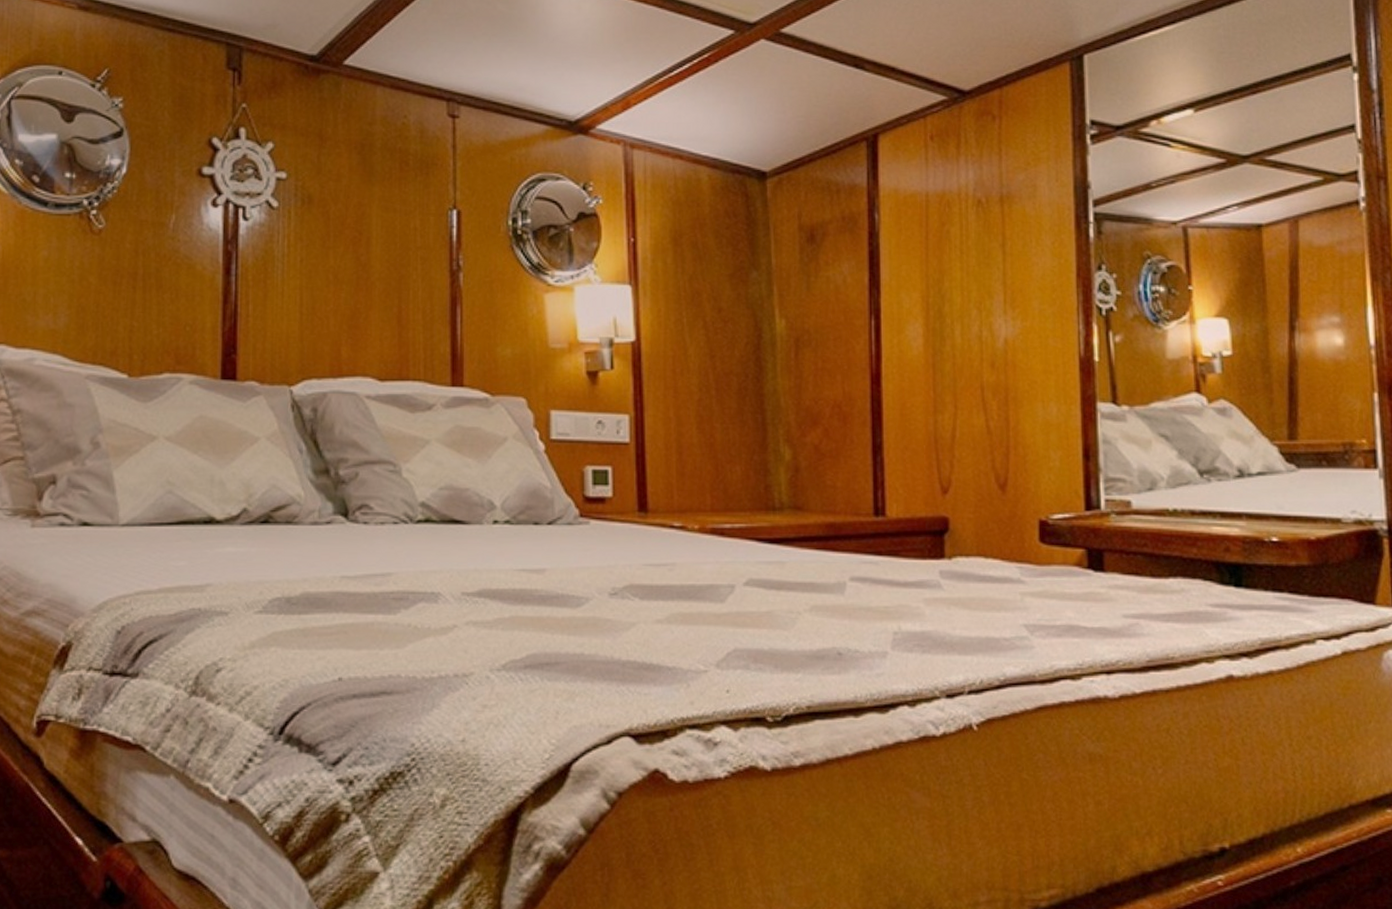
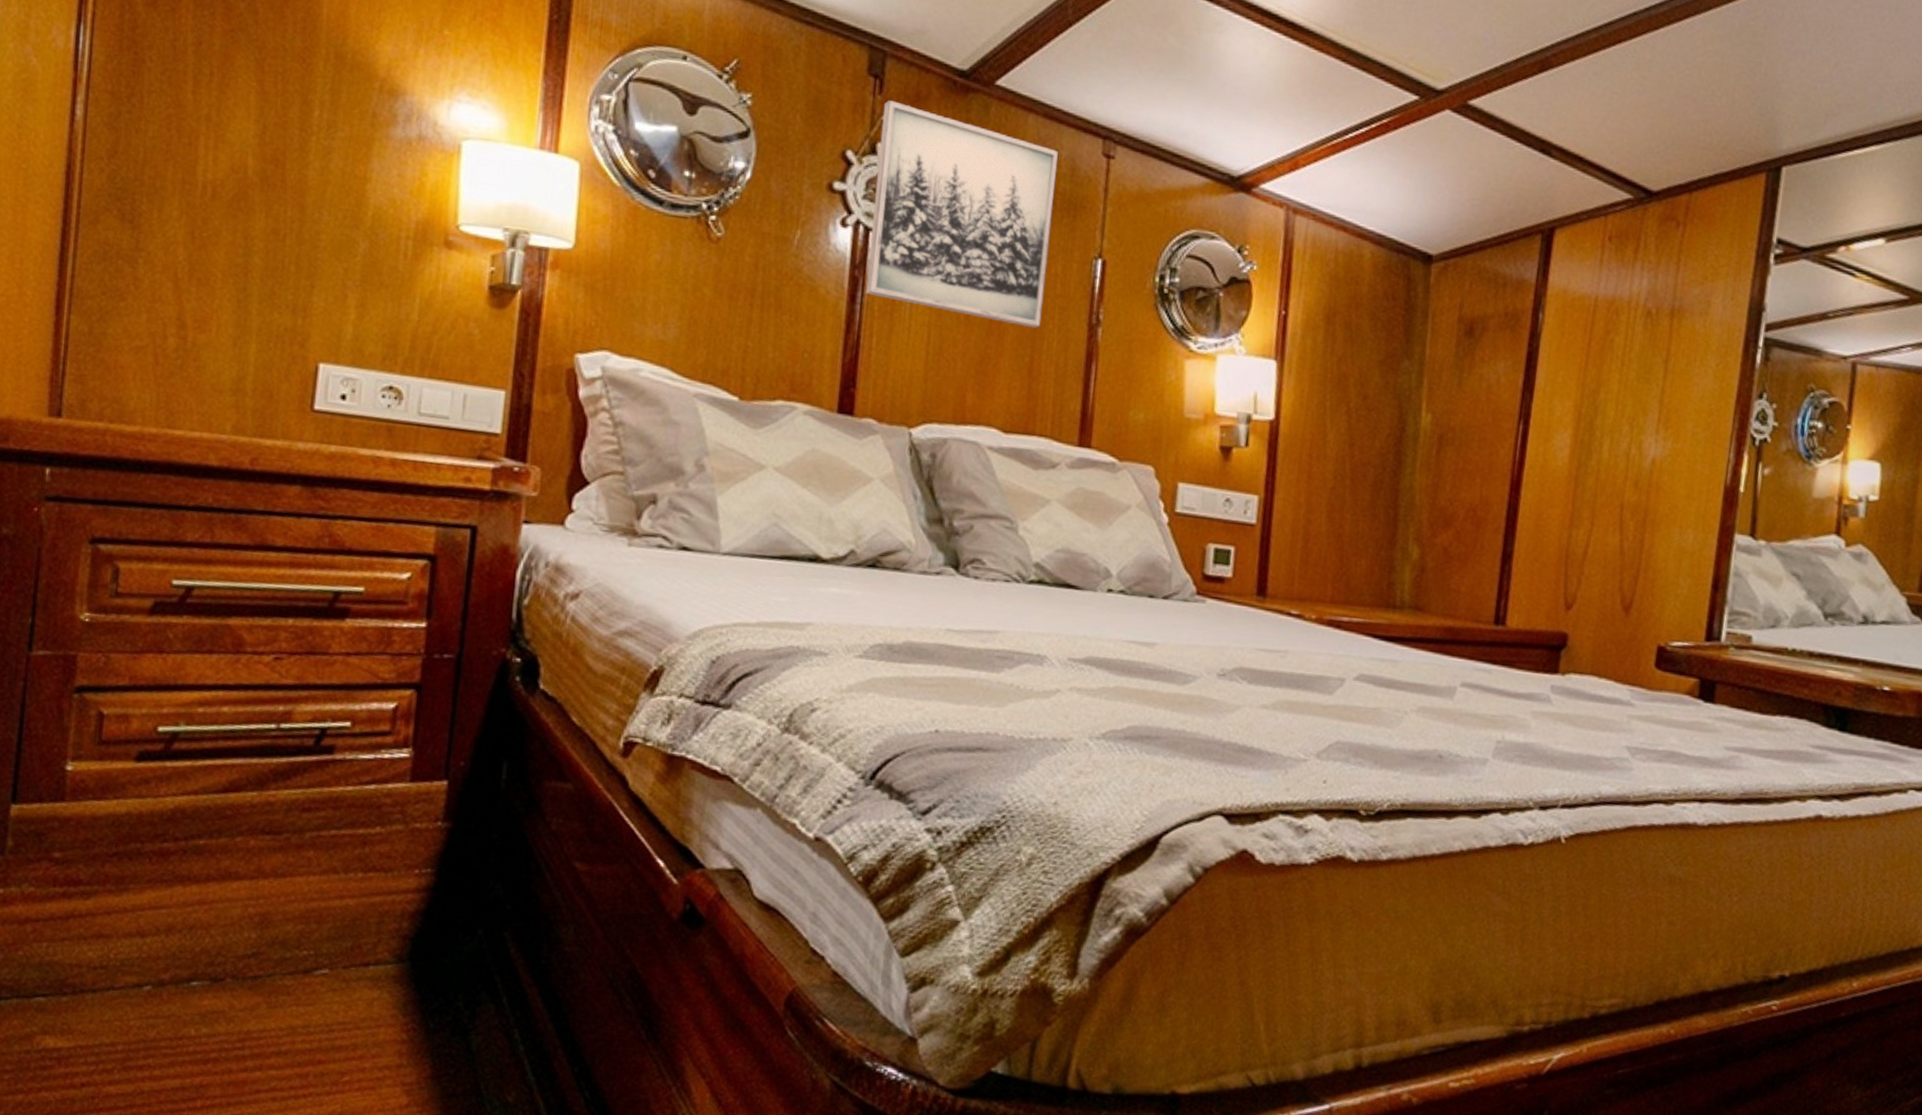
wall art: none [240,88,408,280] -> present [866,99,1059,329]

